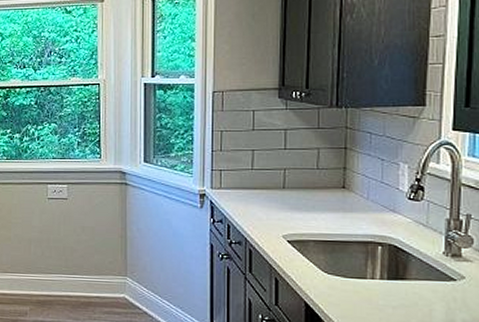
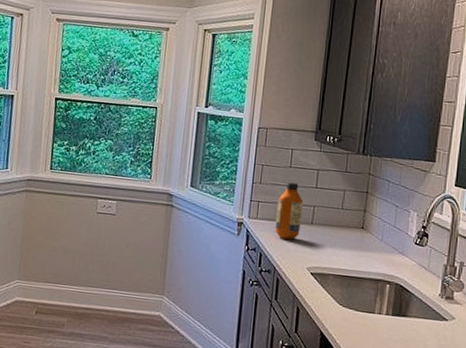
bottle: none [242,145,272,208] -> present [275,182,304,240]

